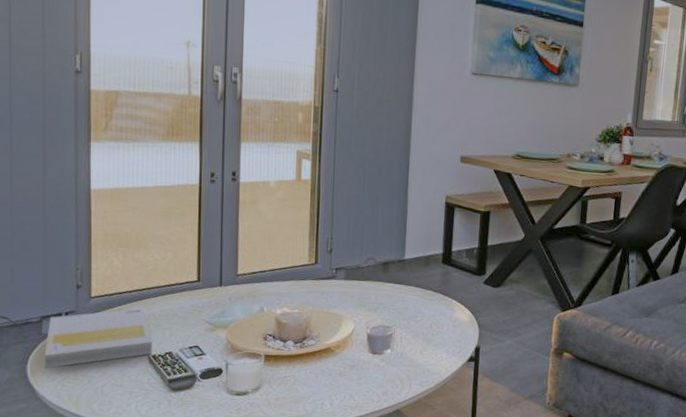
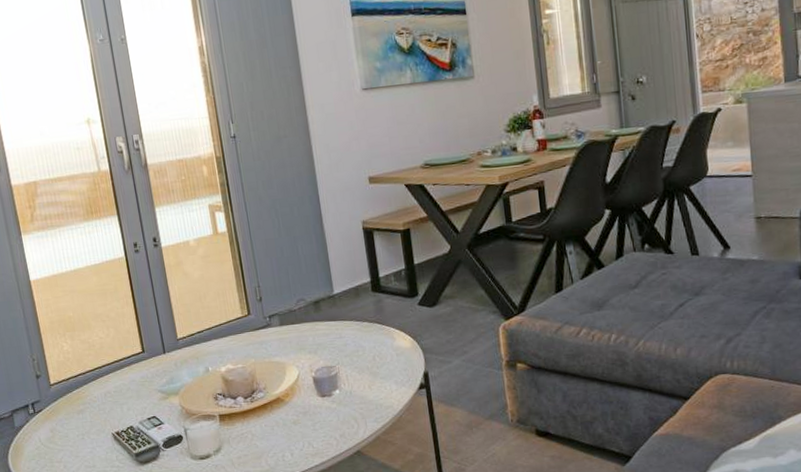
book: present [44,307,153,368] -> none [18,387,116,460]

